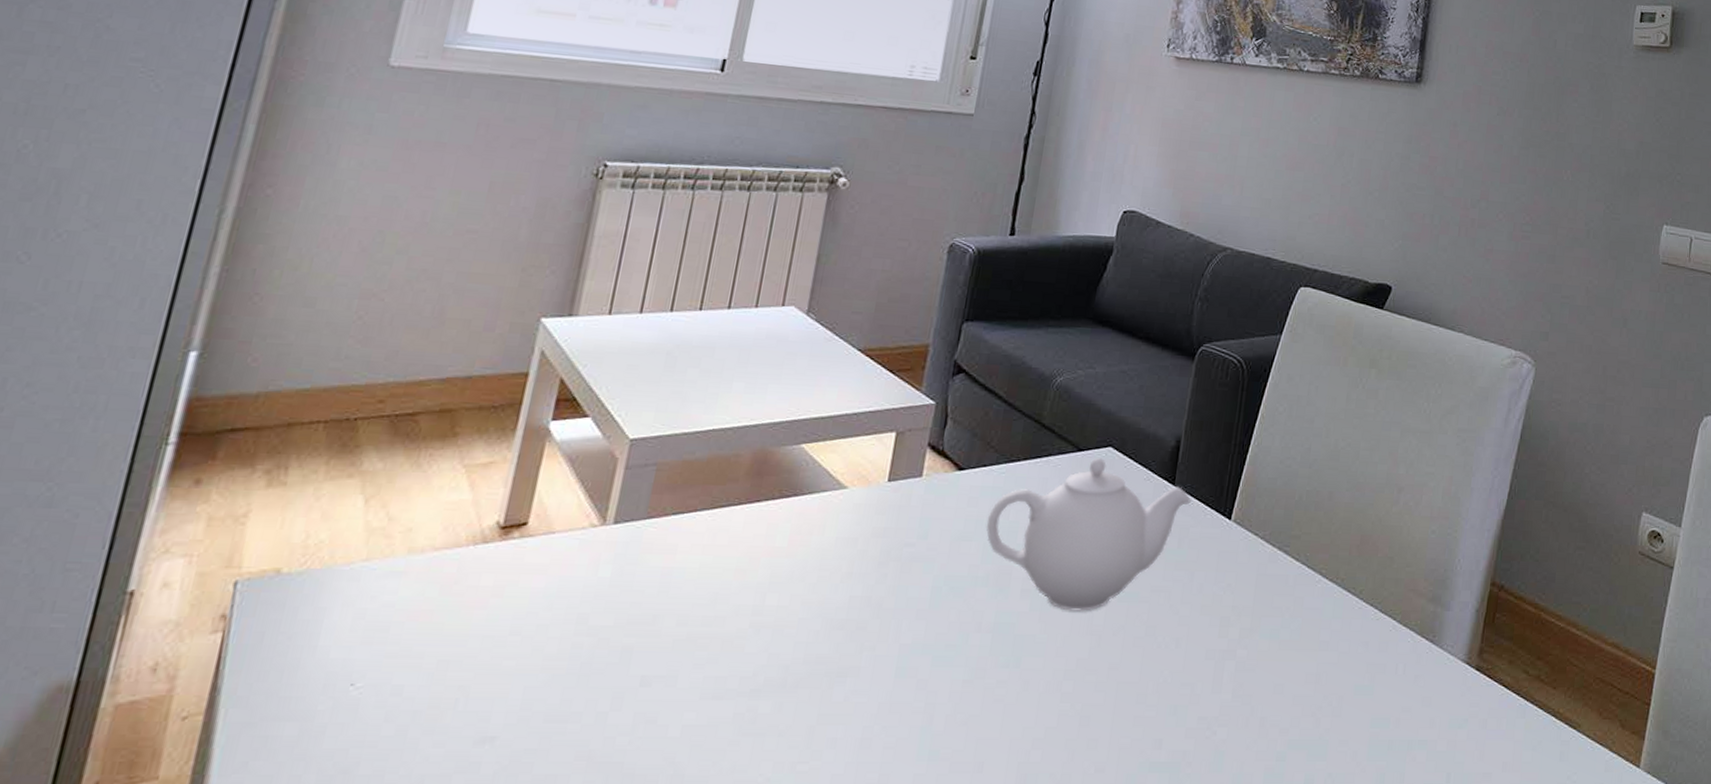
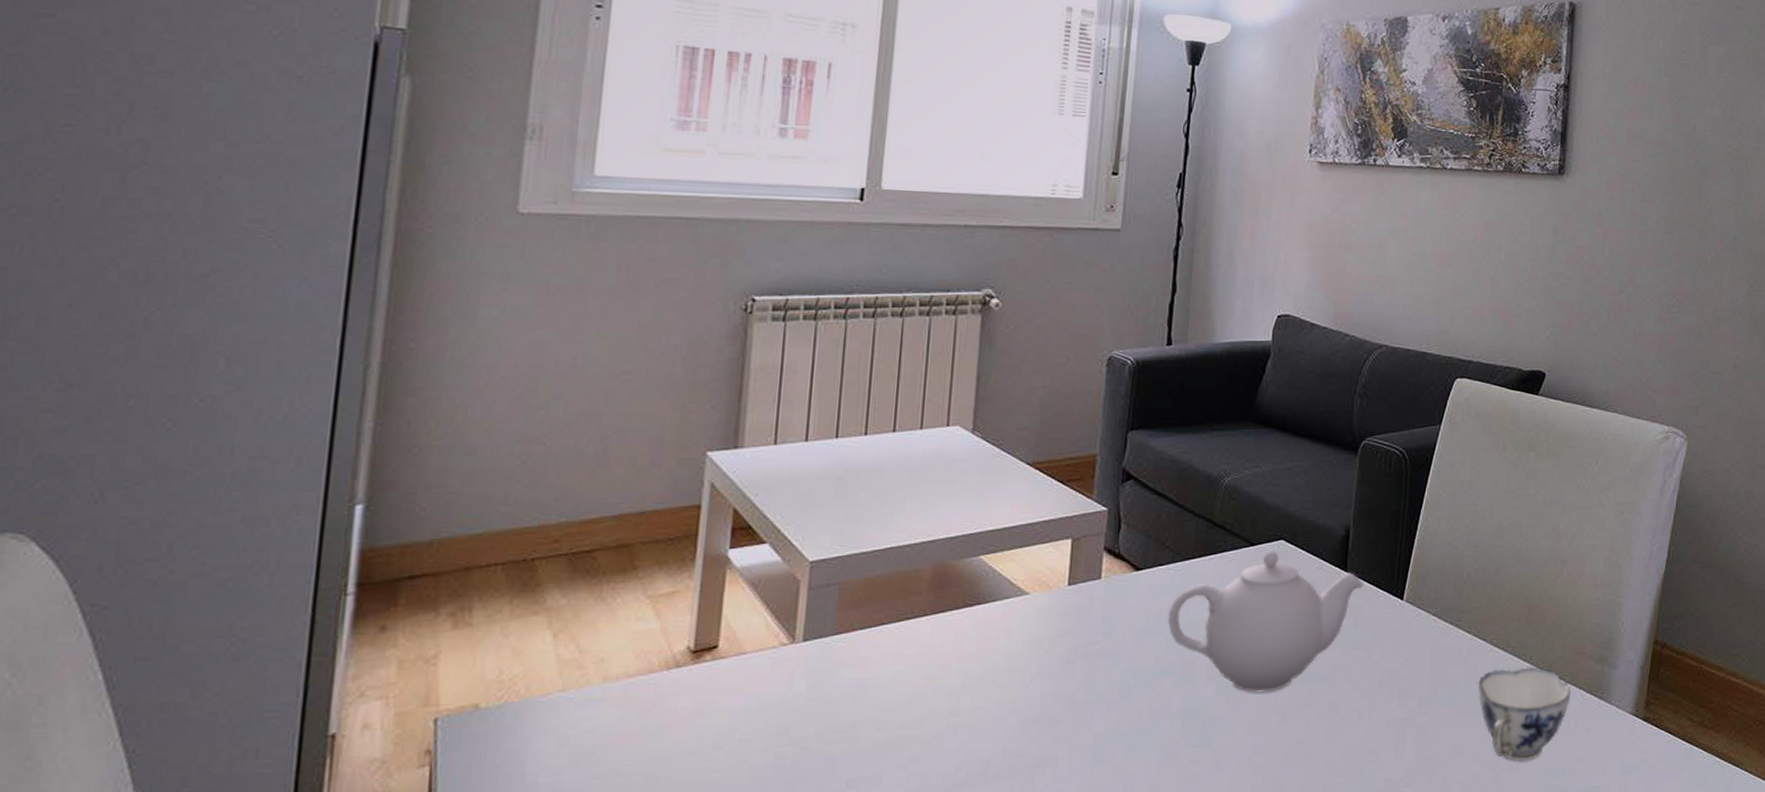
teacup: none [1303,602,1401,706] -> present [1478,667,1571,762]

